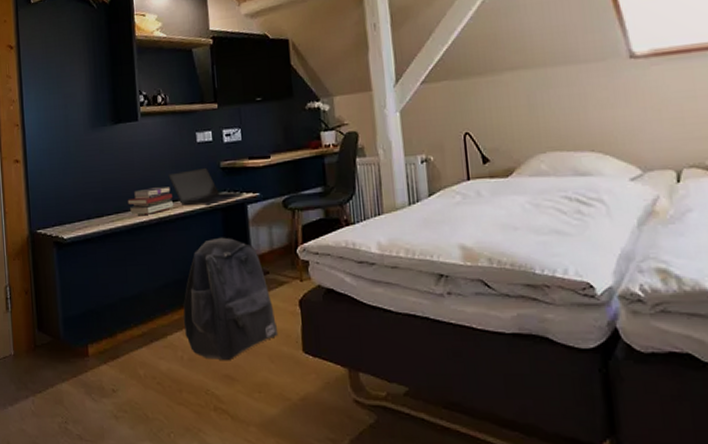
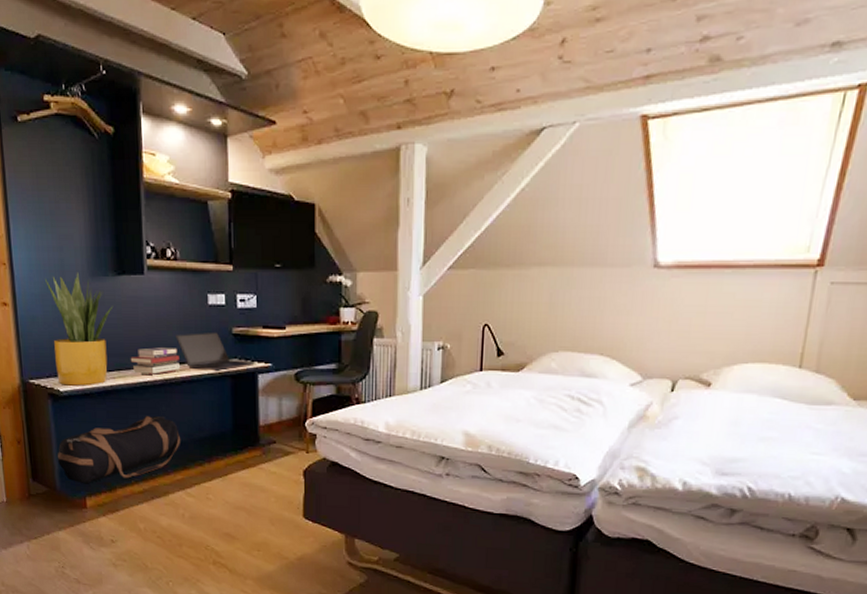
planter: none [52,126,112,233] -> present [45,273,114,386]
duffel bag: none [61,254,177,331] -> present [57,415,181,484]
backpack: present [183,237,279,360] -> none [186,404,281,520]

